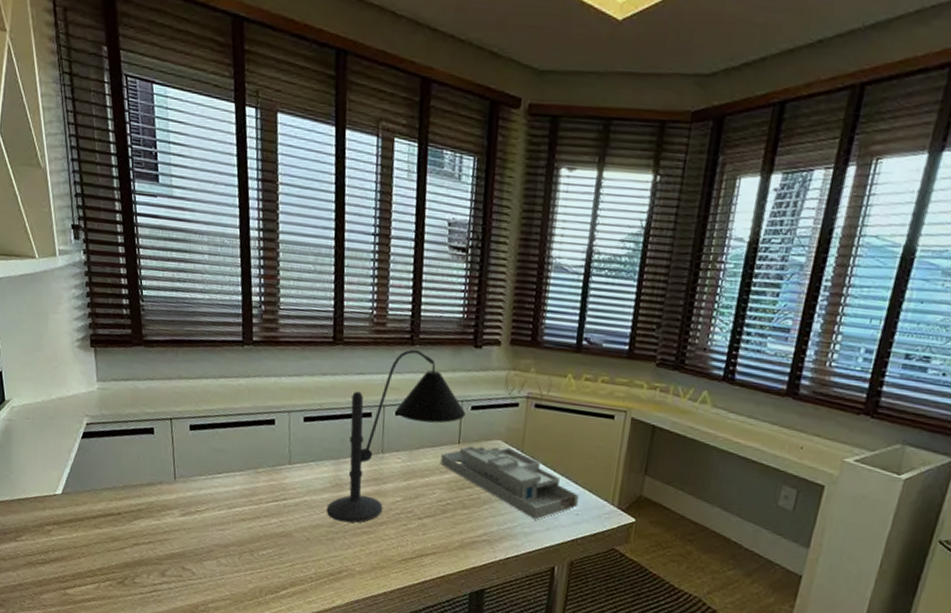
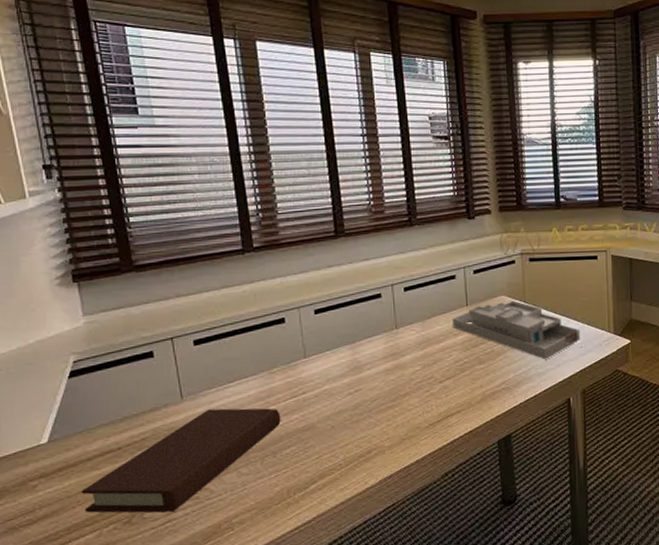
book: none [85,495,261,583] -> present [81,408,281,513]
desk lamp: present [326,349,466,523] -> none [348,229,469,402]

